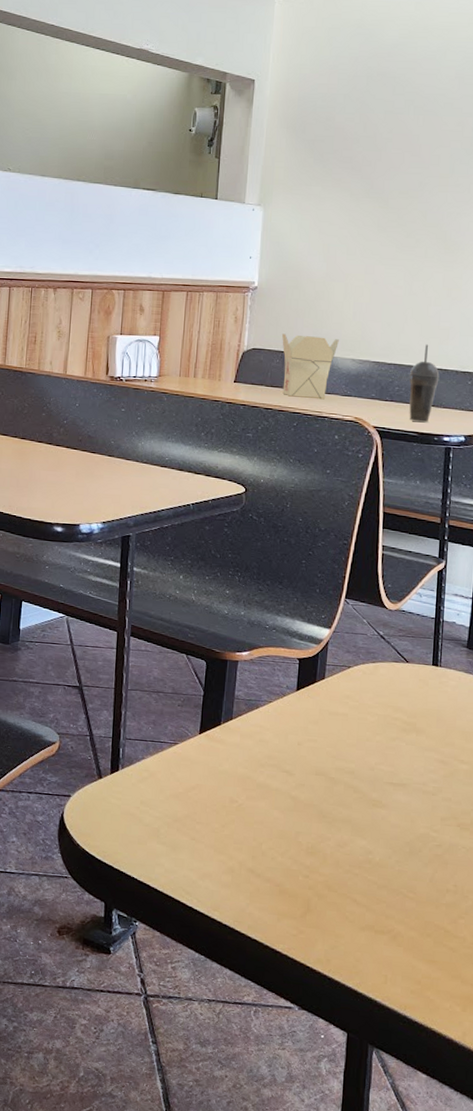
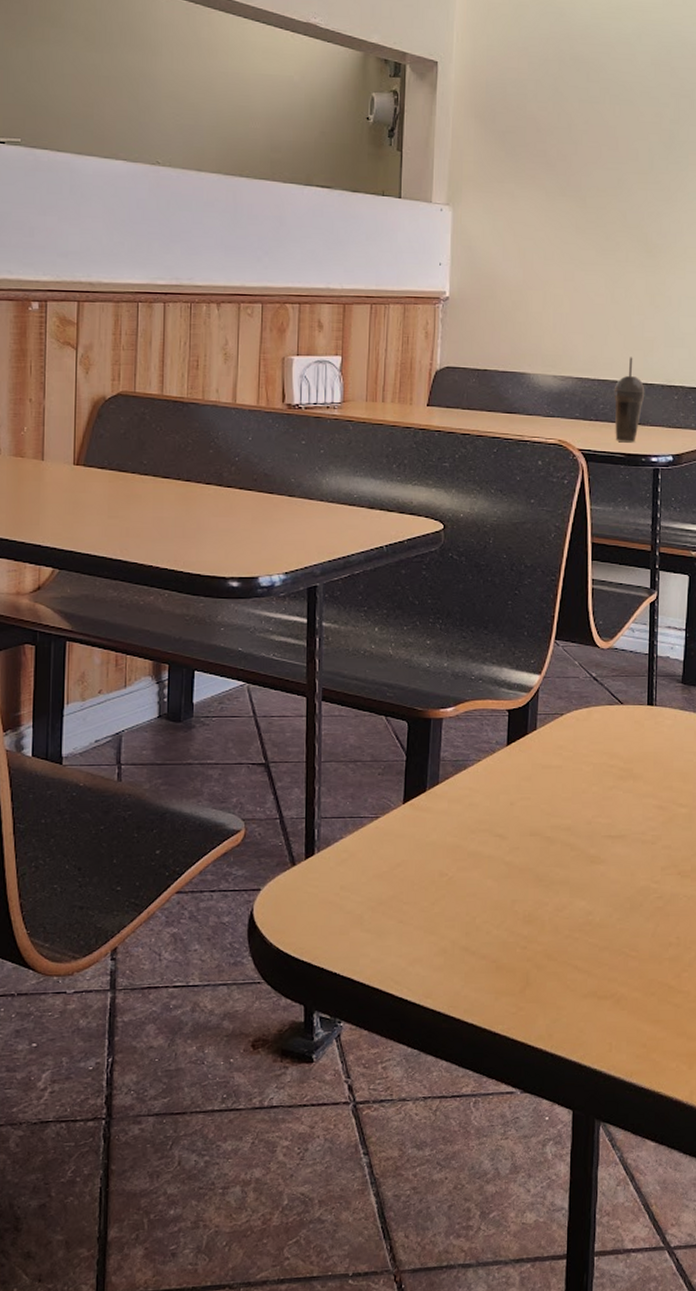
takeout container: present [282,334,339,400] -> none [478,349,539,422]

